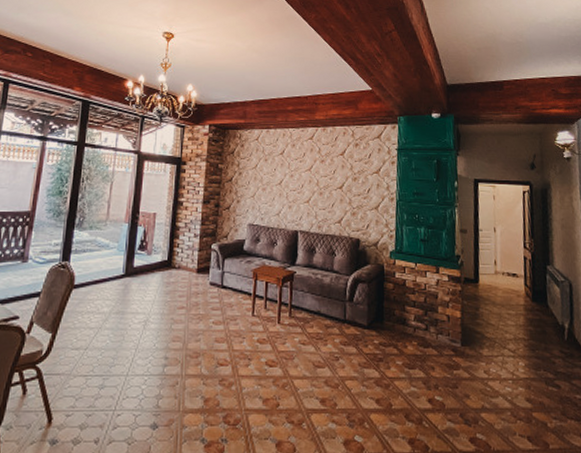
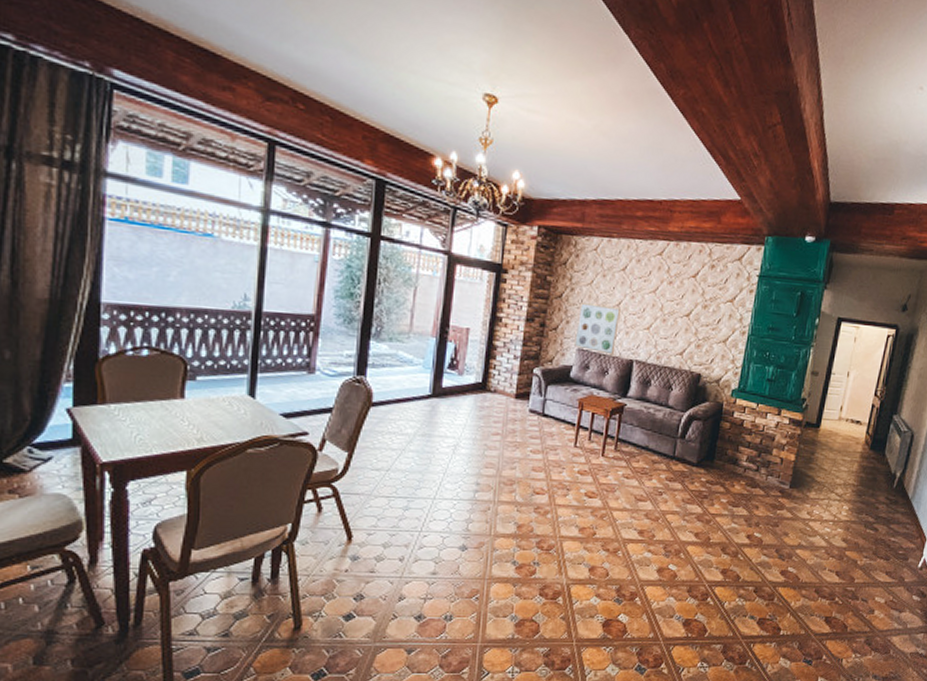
wall art: none [245,184,282,227] -> present [574,303,620,355]

